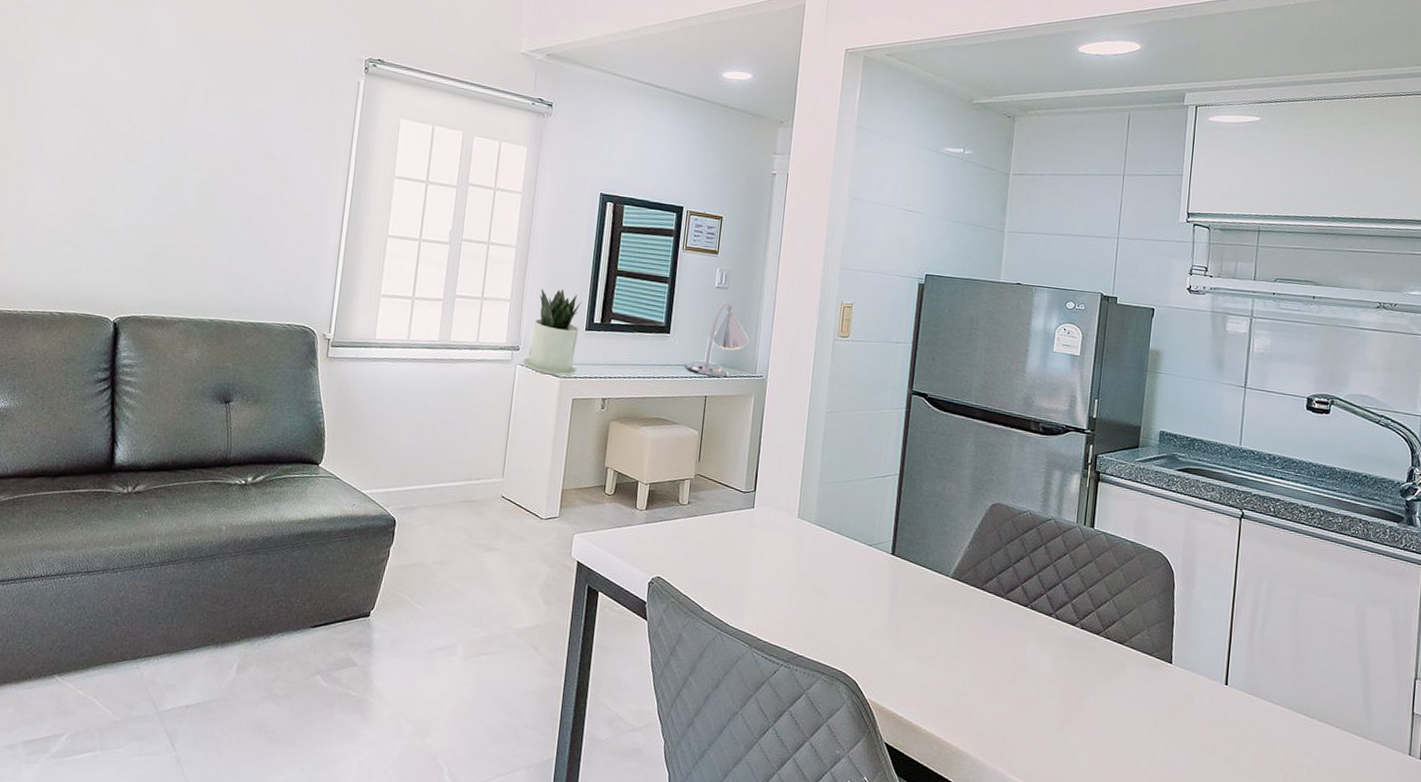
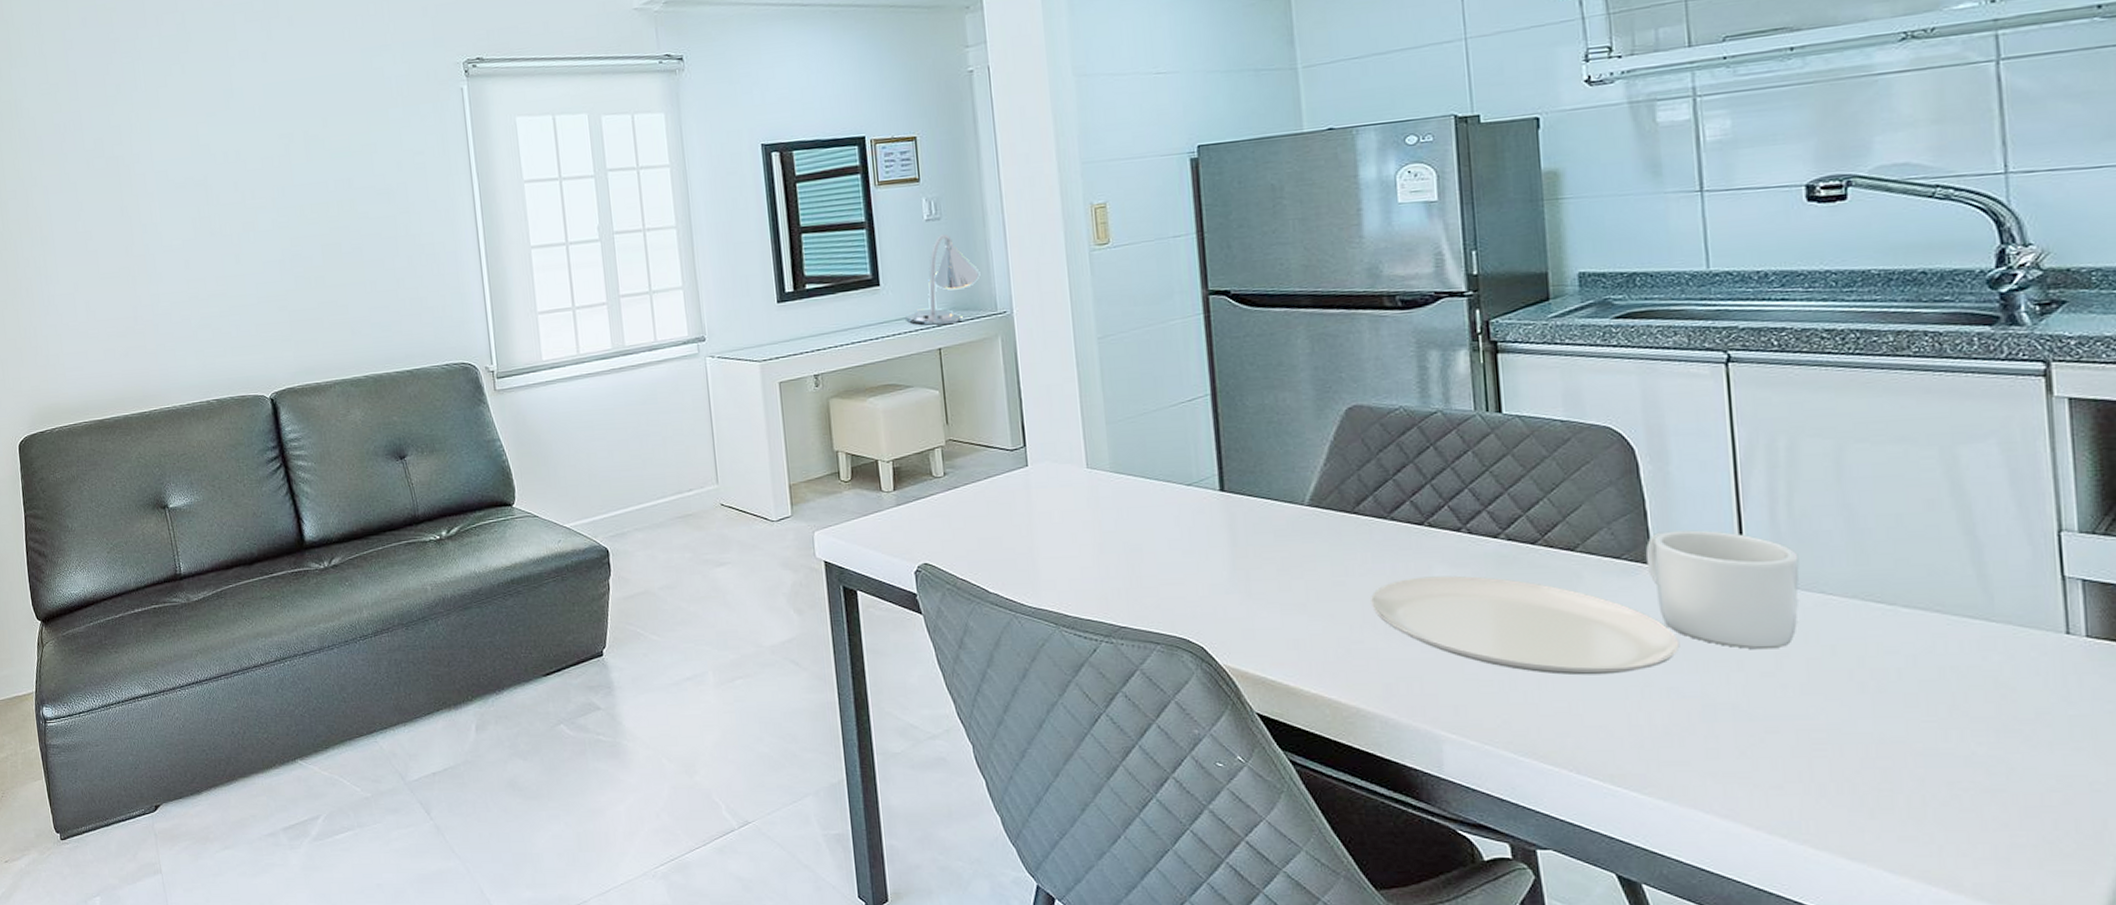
planter: present [522,288,582,377] -> none [711,263,777,362]
plate: none [980,648,1179,746] -> present [1369,575,1680,676]
mug: none [1167,639,1262,741] -> present [1645,530,1800,650]

